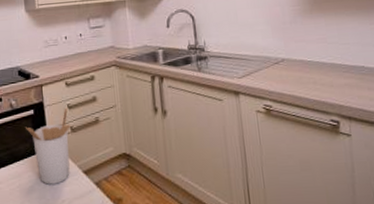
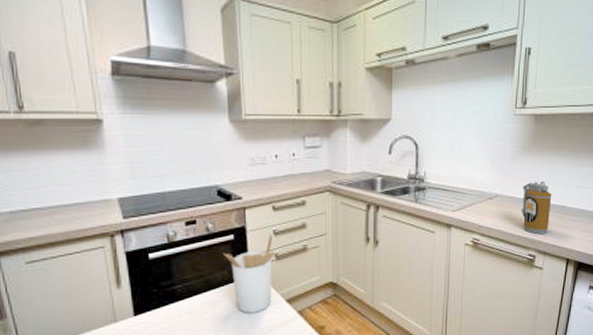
canister: none [310,41,349,97] -> present [520,181,552,234]

